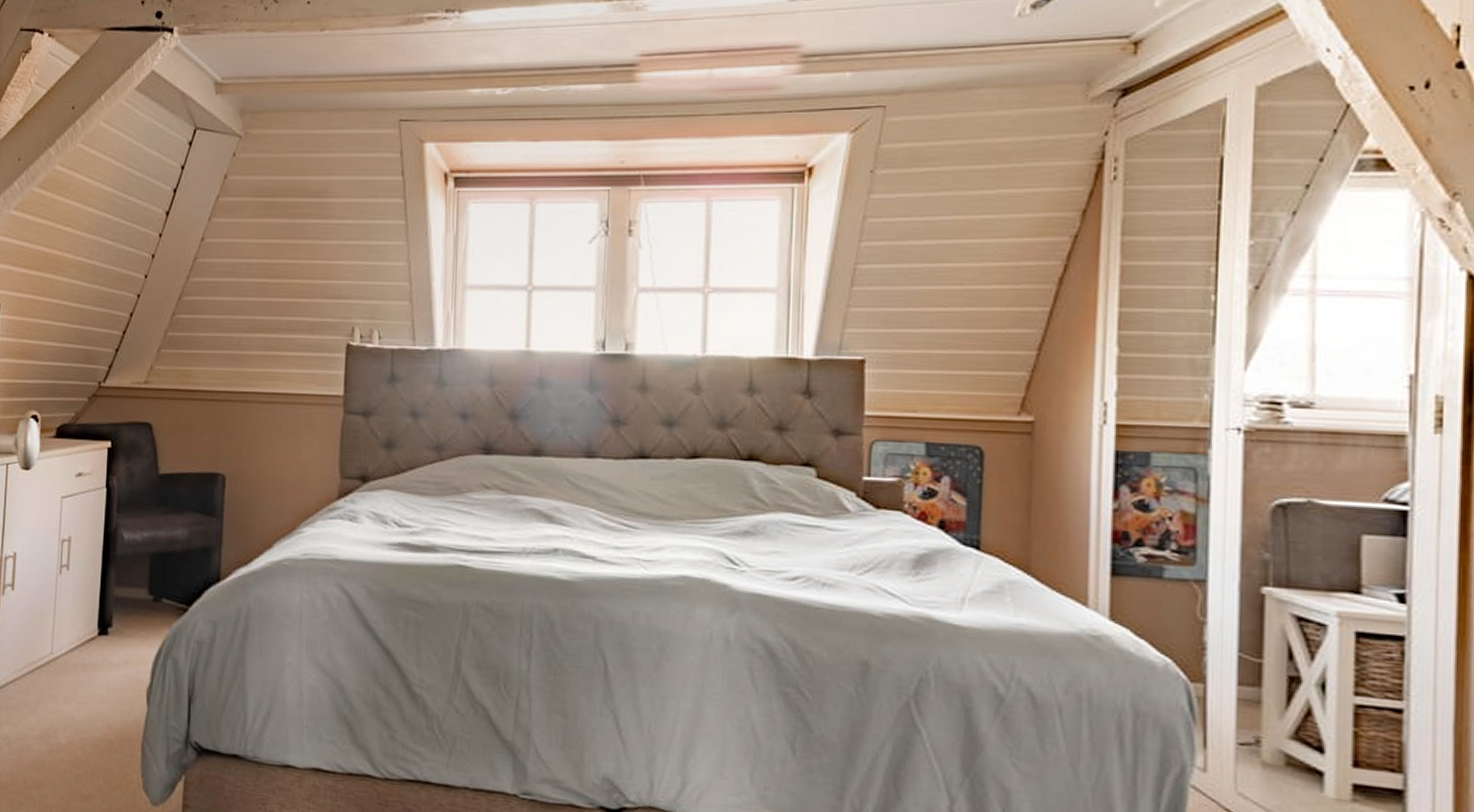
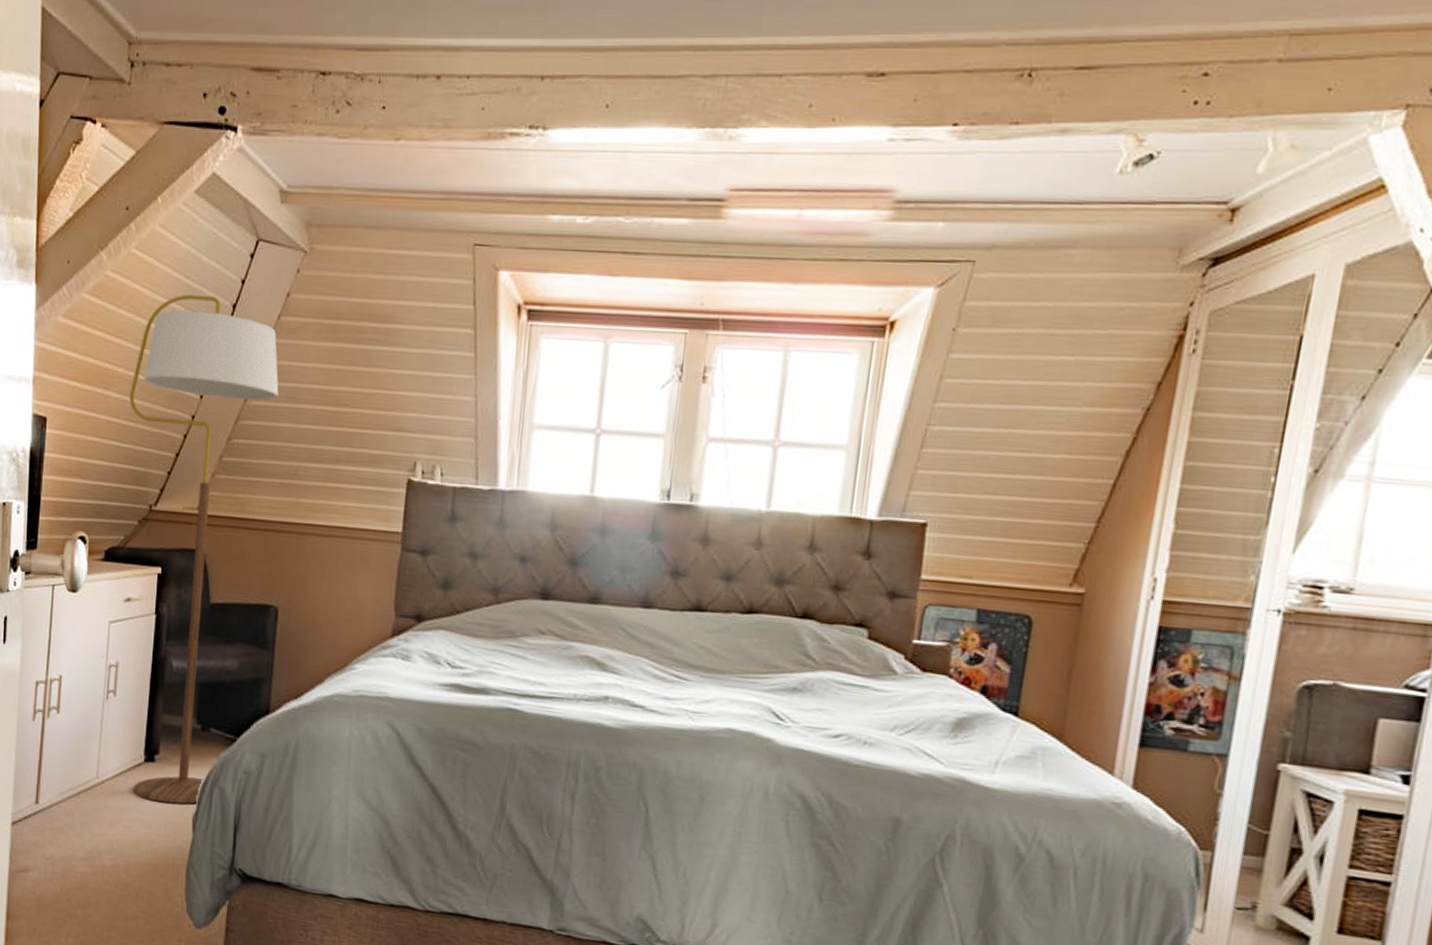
floor lamp: none [78,182,220,677] -> present [129,294,279,804]

